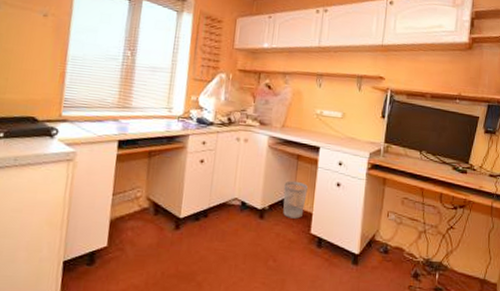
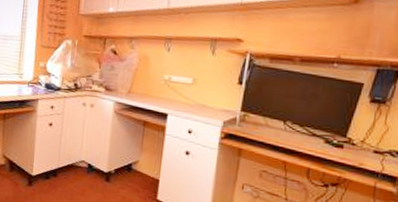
wastebasket: present [283,180,308,219] -> none [129,146,155,184]

